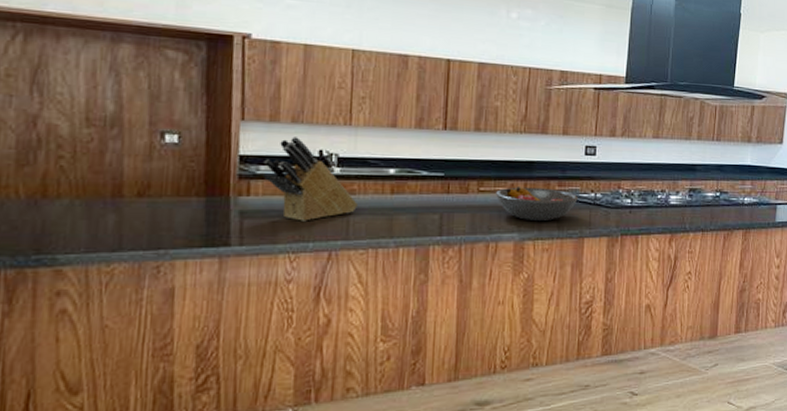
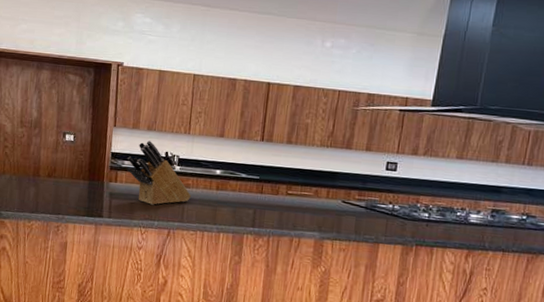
fruit bowl: present [496,187,578,222] -> none [302,193,376,225]

